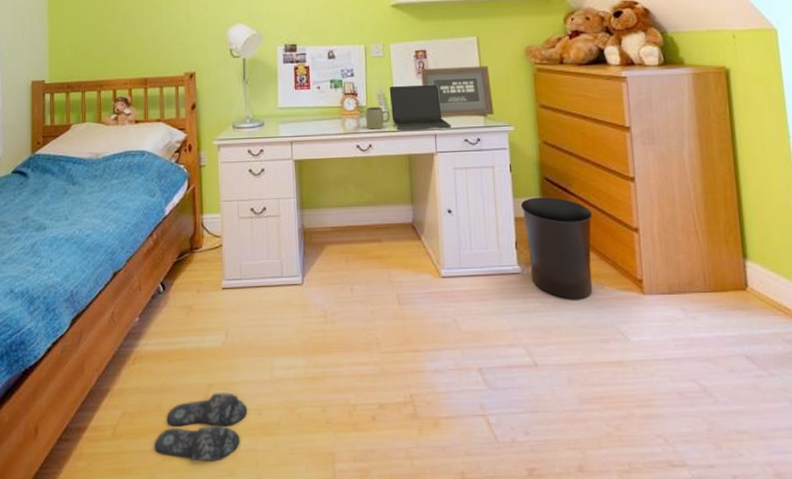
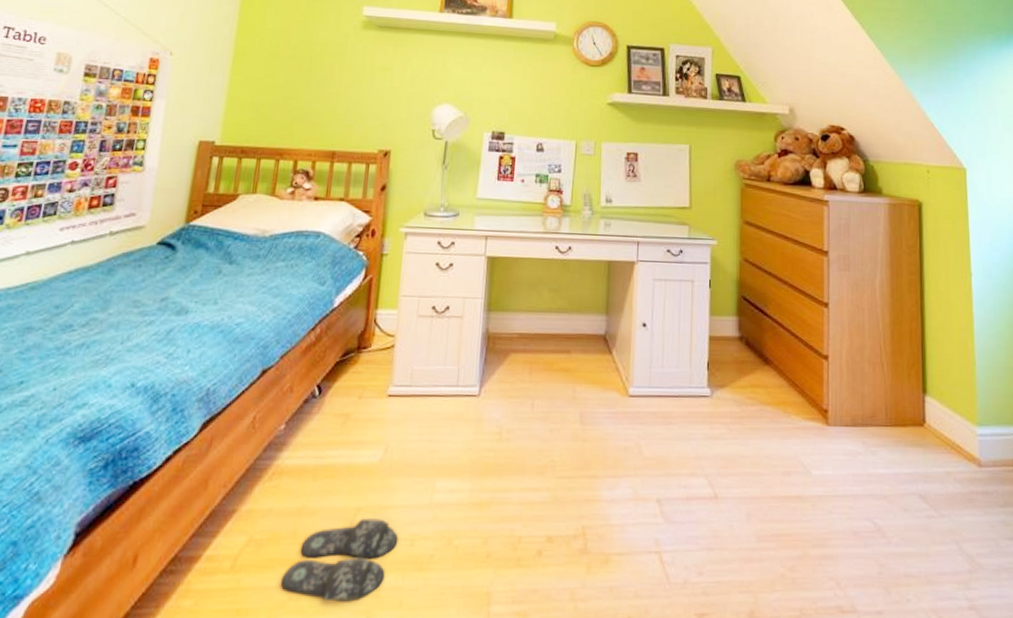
mug: present [365,107,391,129] -> none [567,207,595,231]
laptop: present [389,85,452,129] -> none [595,186,655,236]
picture frame: present [421,65,494,117] -> none [630,172,699,227]
waste bin: present [520,197,593,299] -> none [716,316,785,427]

